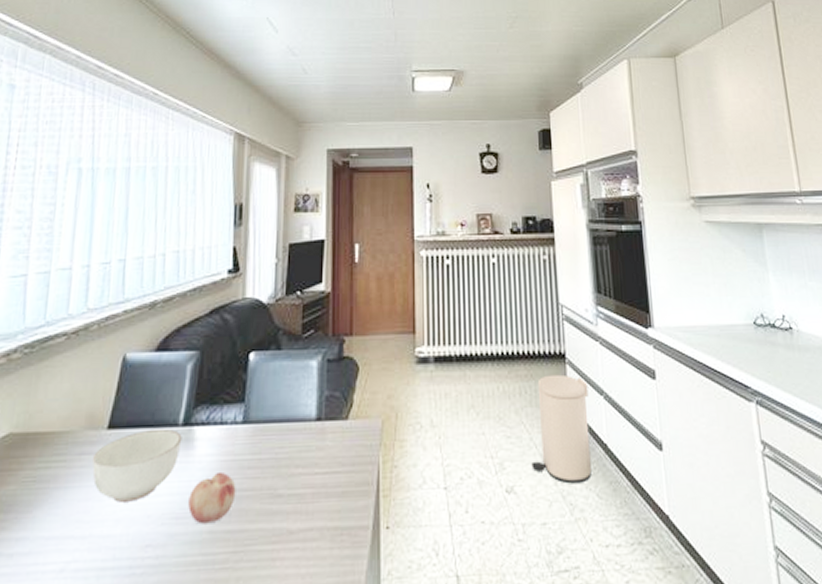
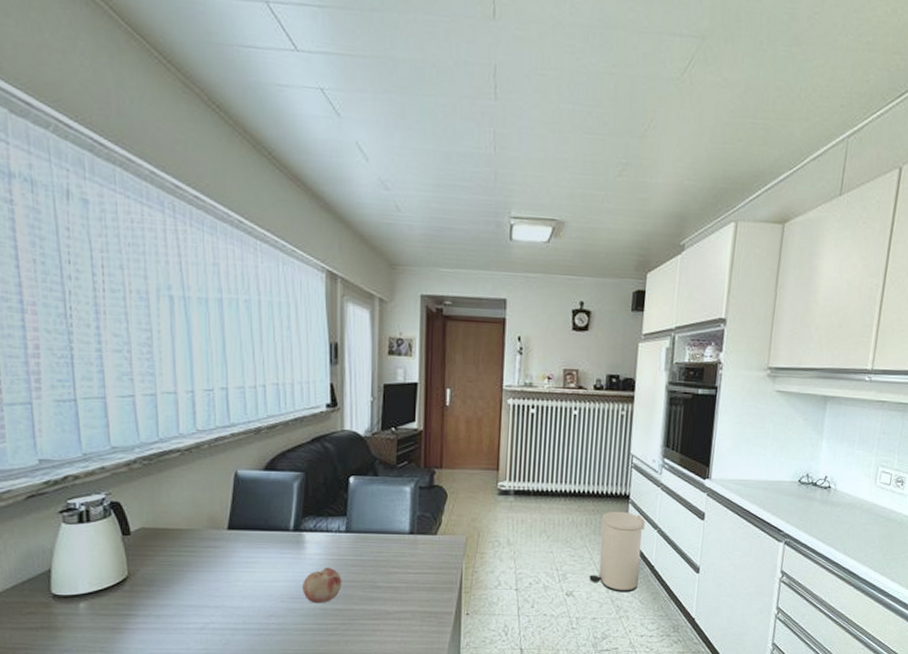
bowl: present [91,428,182,503] -> none [217,532,294,584]

